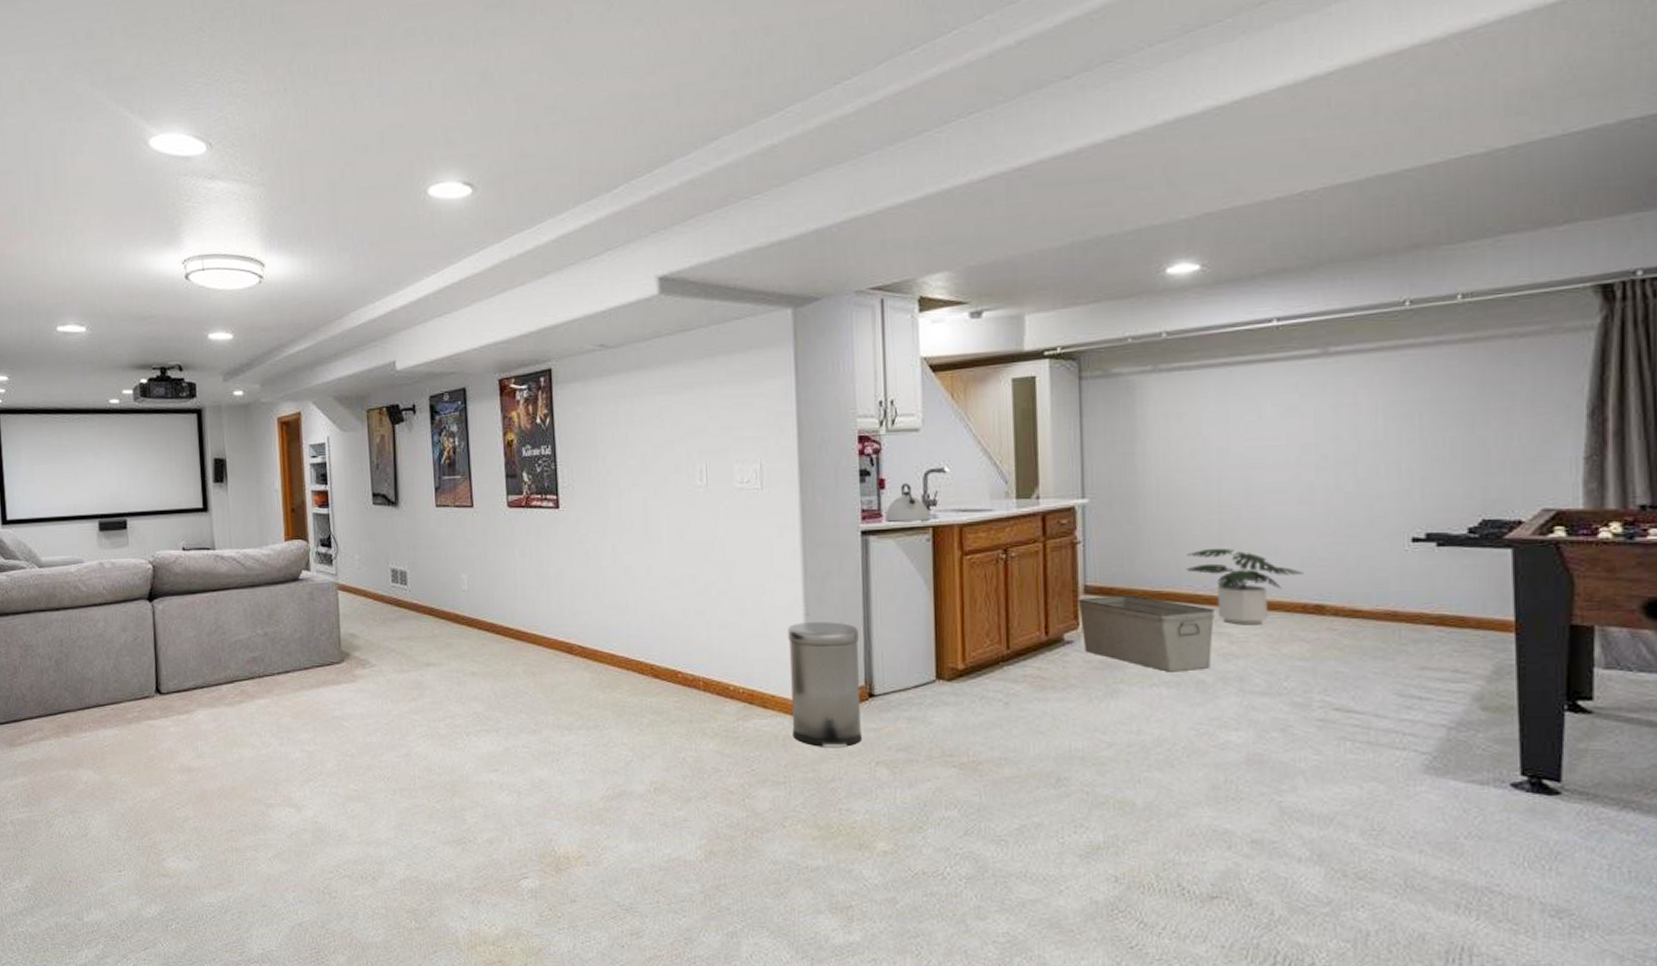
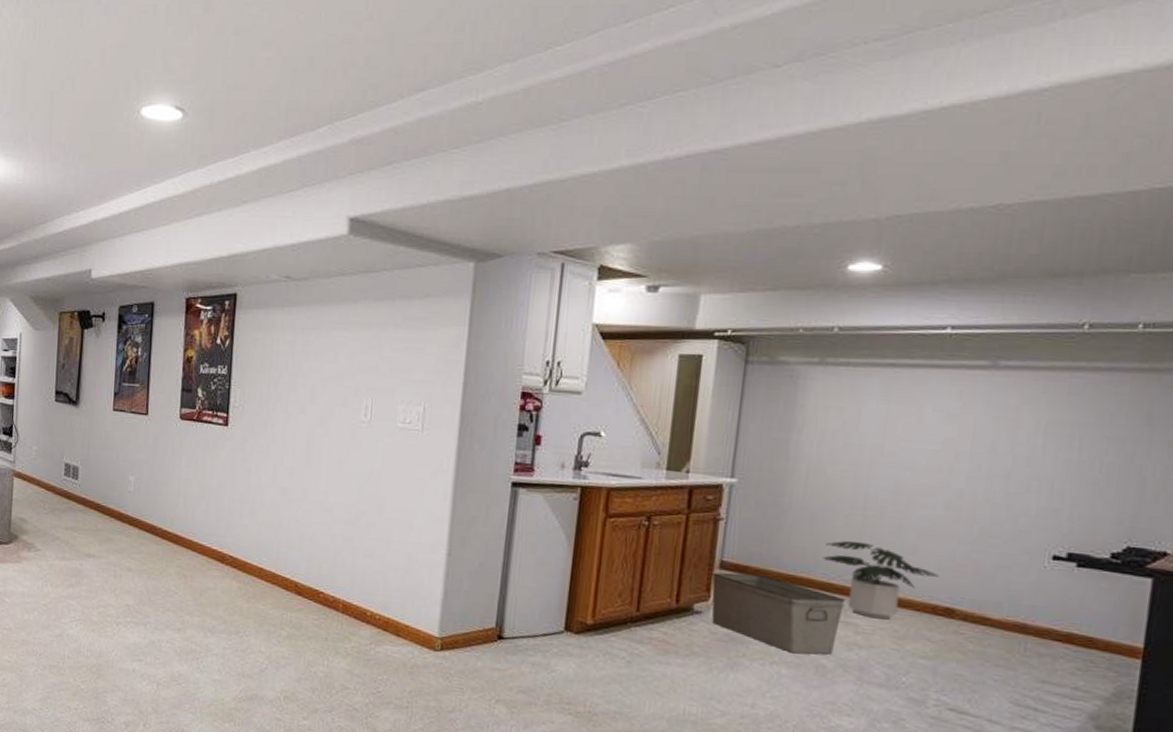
pedal bin: present [788,622,861,747] -> none [420,561,496,683]
kettle: present [884,483,931,523] -> none [536,442,581,481]

